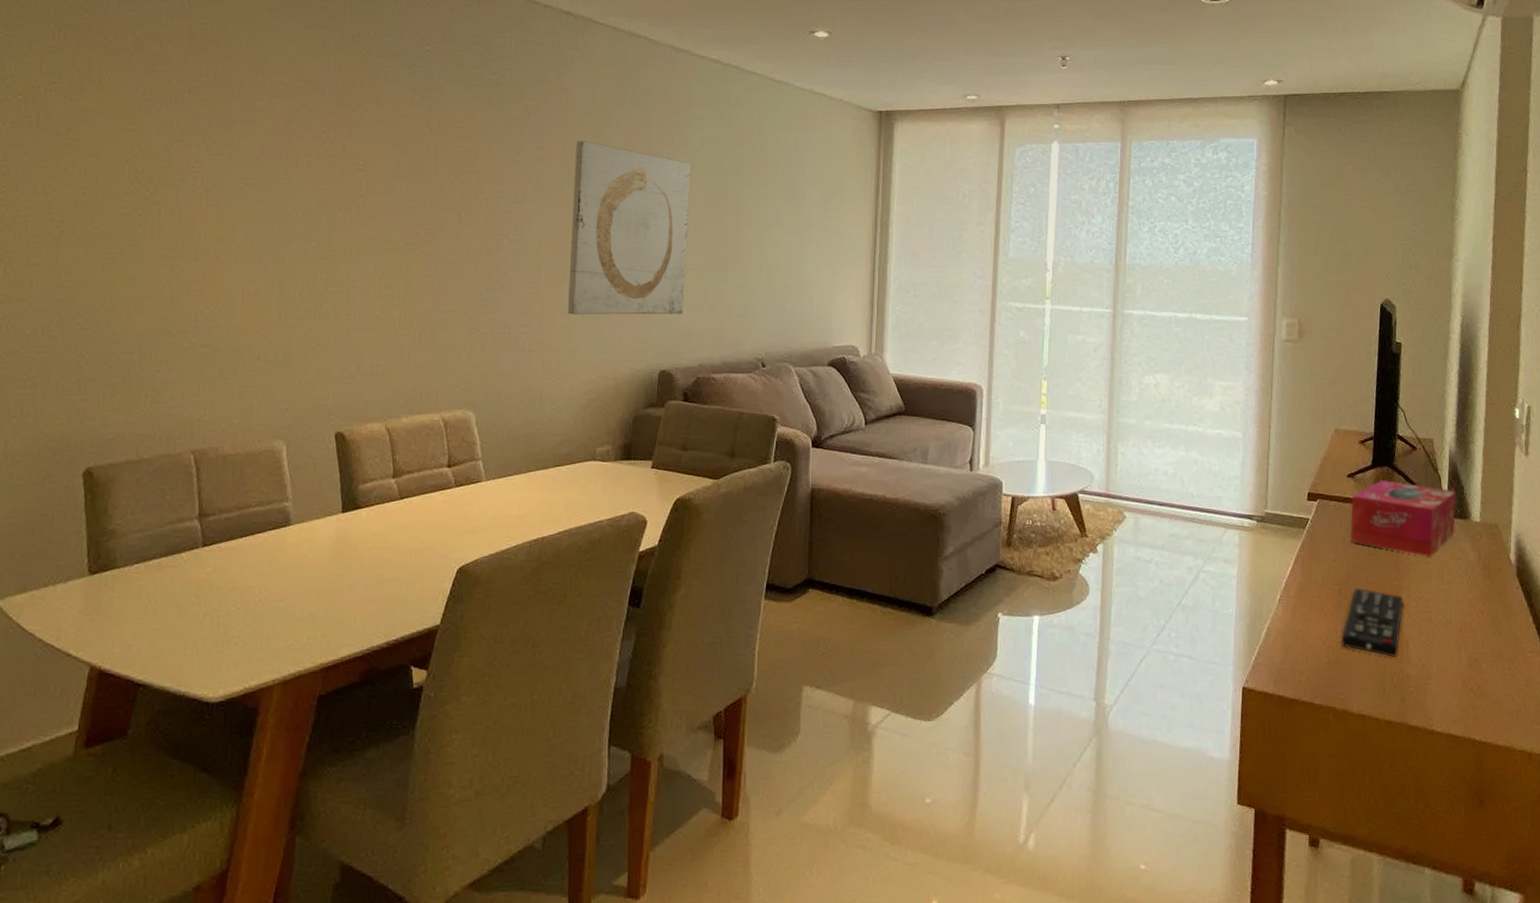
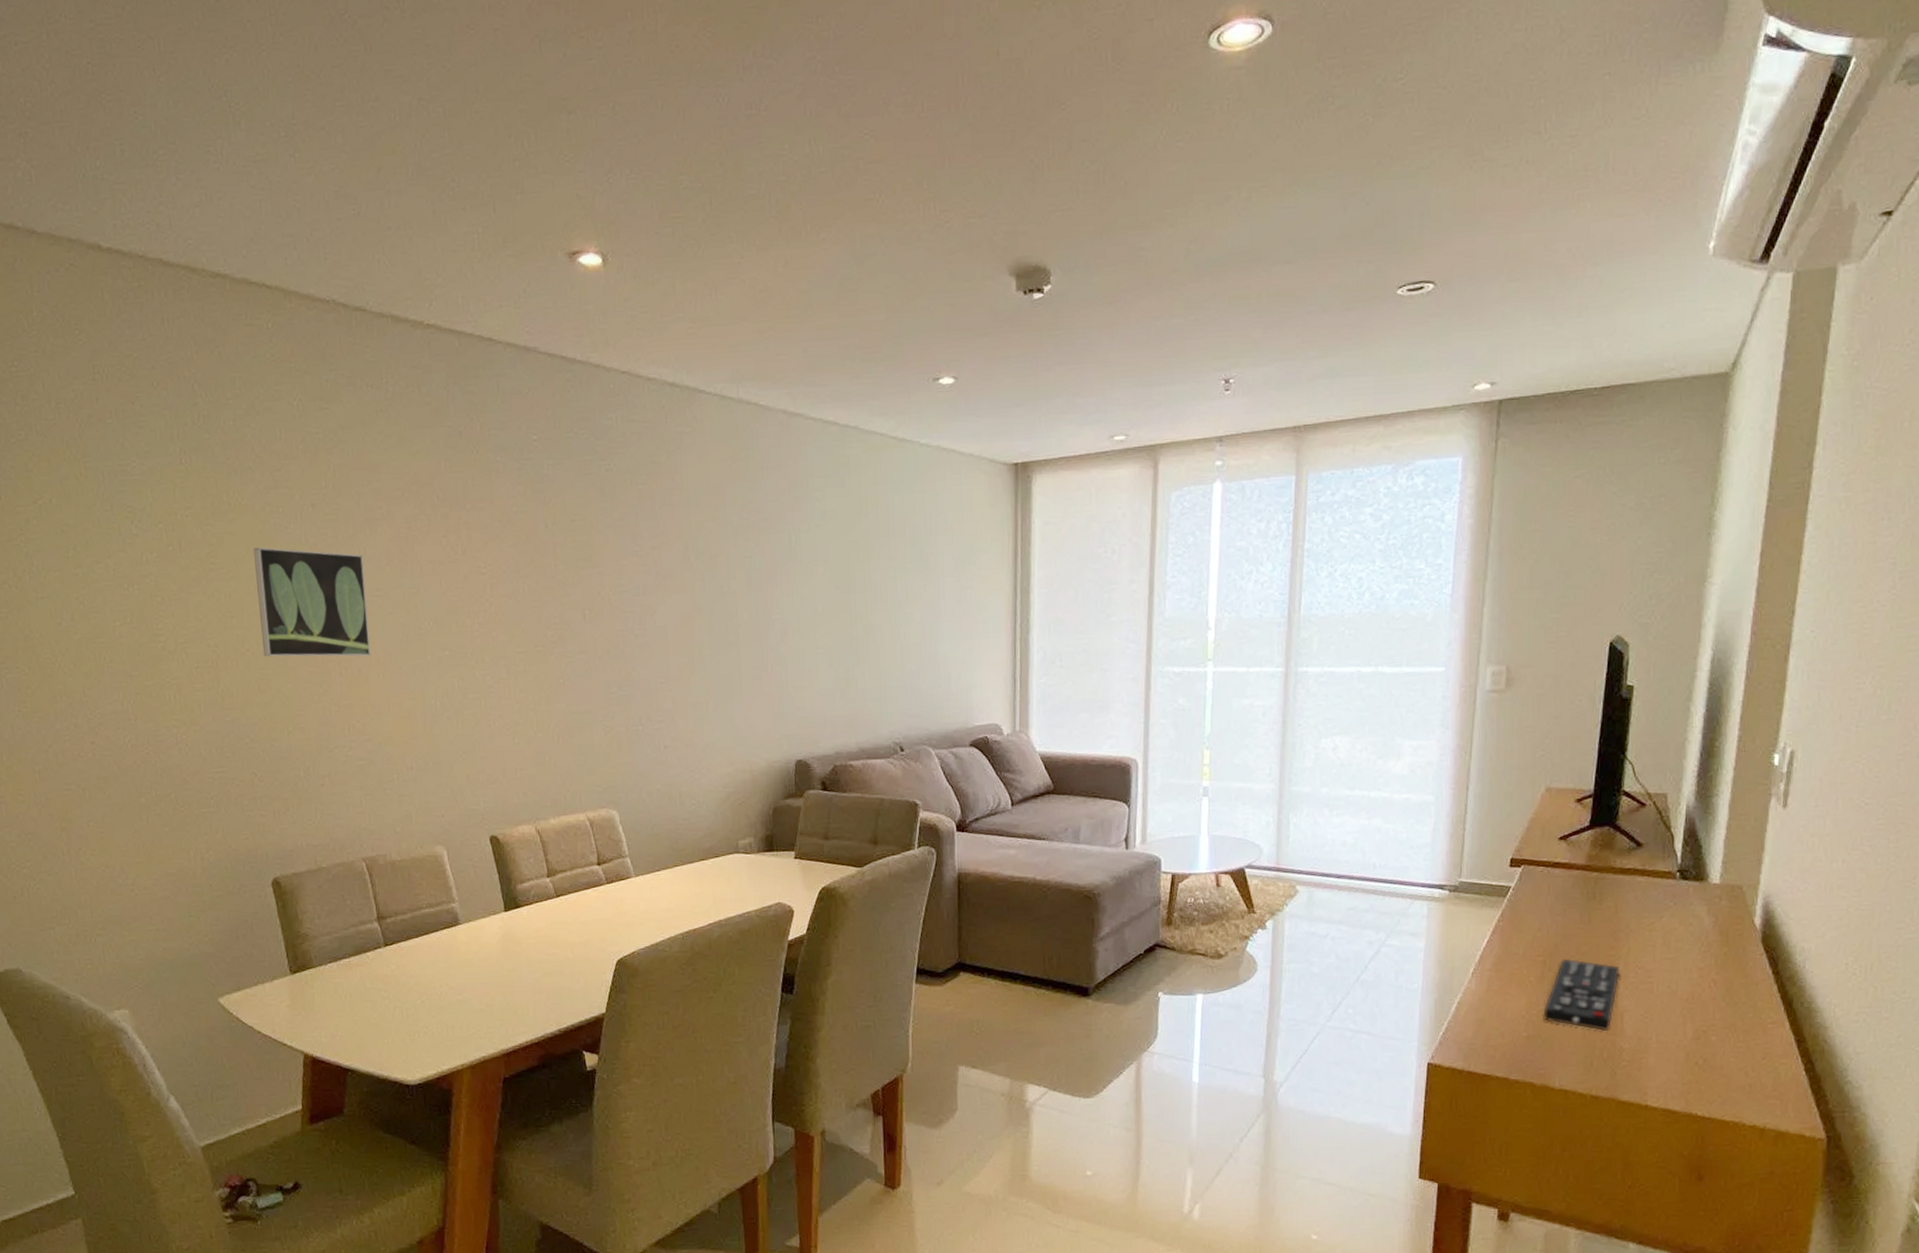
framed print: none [114,126,236,242] -> present [253,547,371,657]
wall art: present [567,141,690,315] -> none [692,524,816,708]
tissue box: present [1350,479,1456,557] -> none [1560,841,1691,924]

